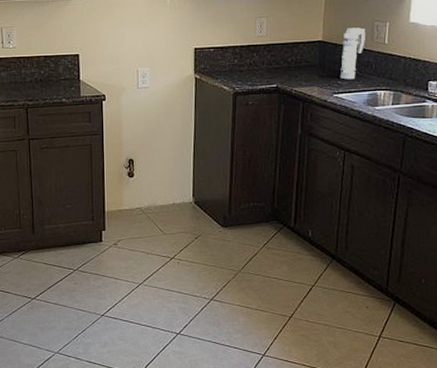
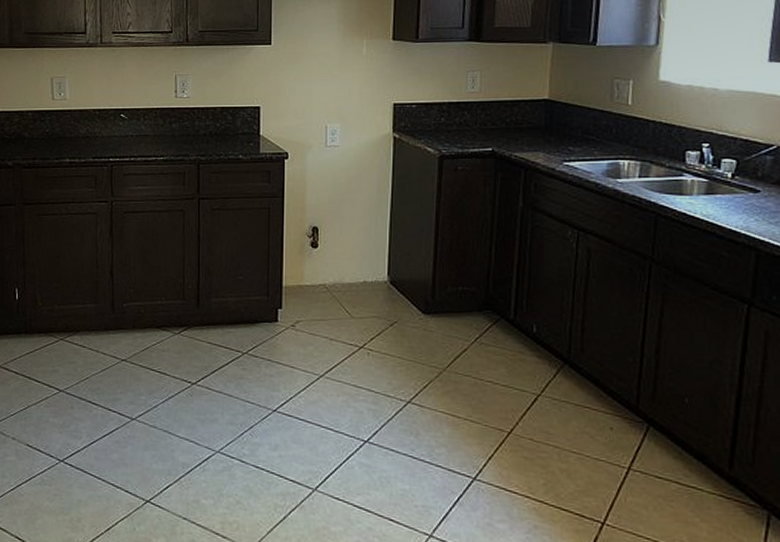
smoke grenade: present [341,27,365,80] -> none [572,85,603,146]

